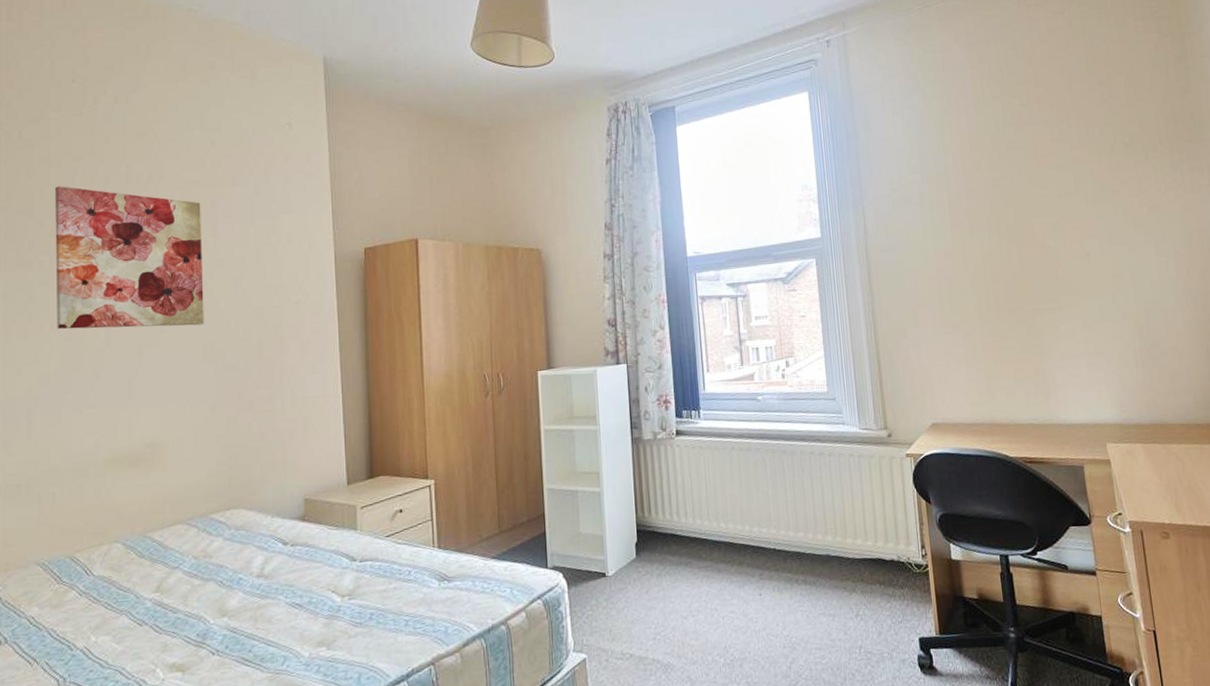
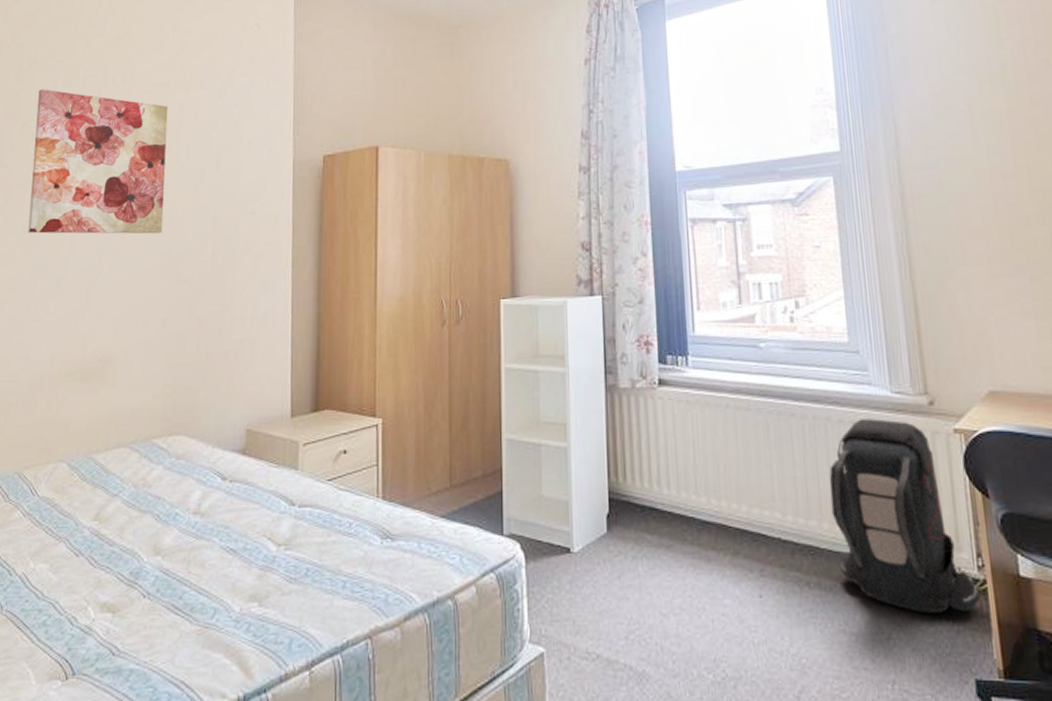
backpack: none [813,450,924,594] -> present [829,419,981,613]

